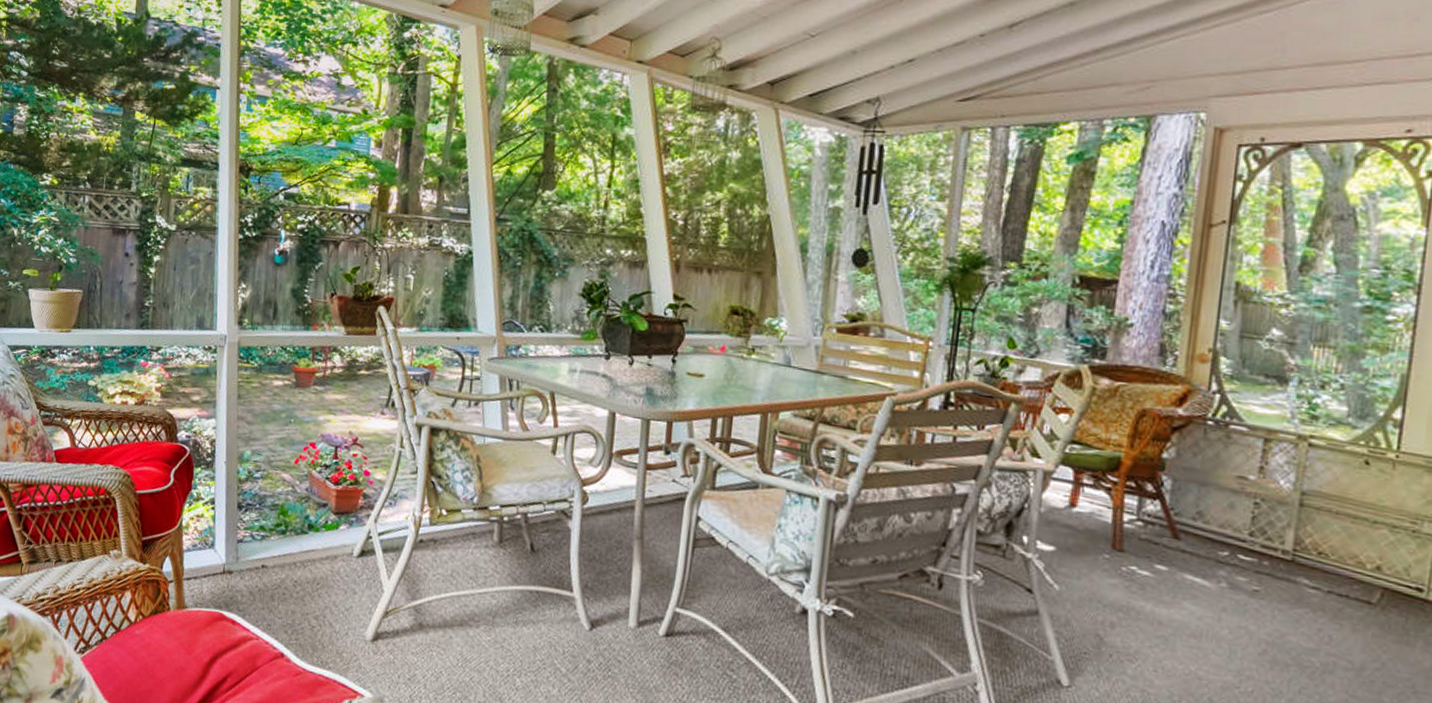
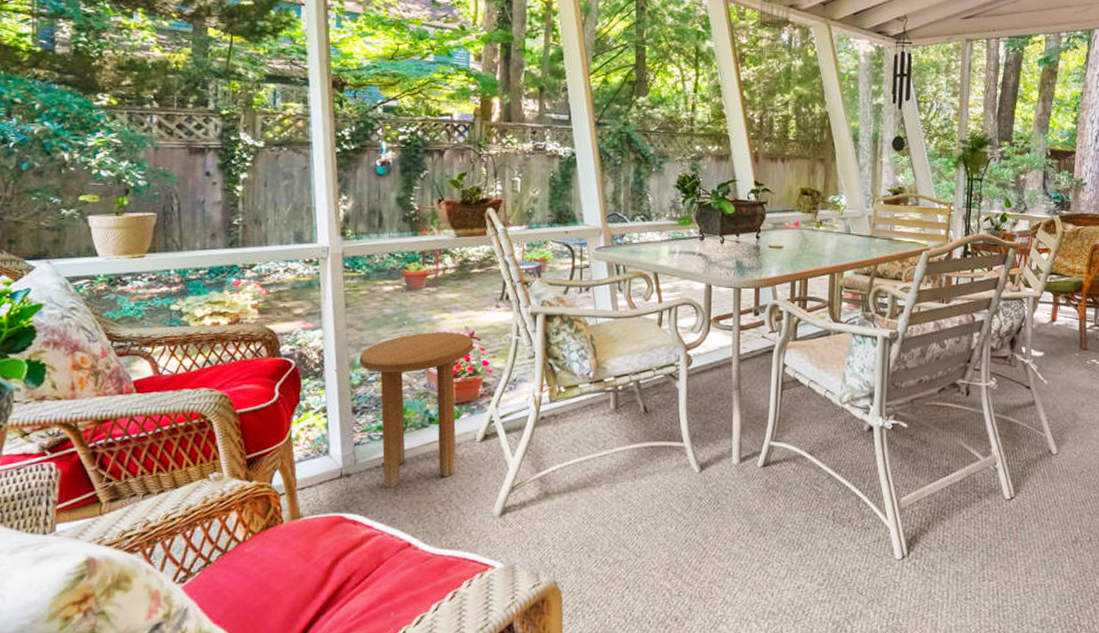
side table: none [247,433,357,593] -> present [359,332,474,489]

